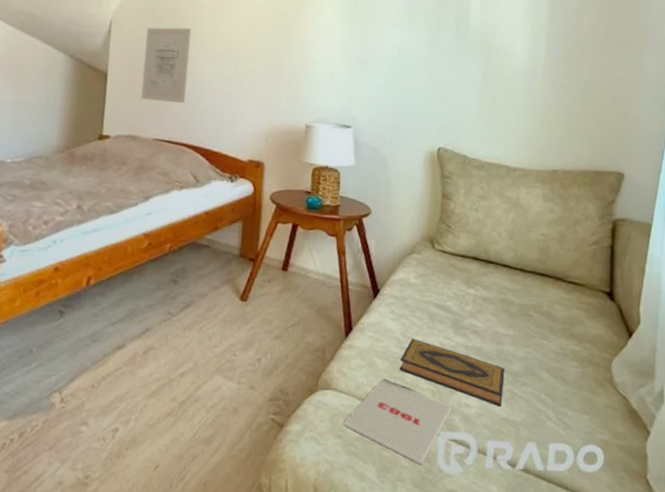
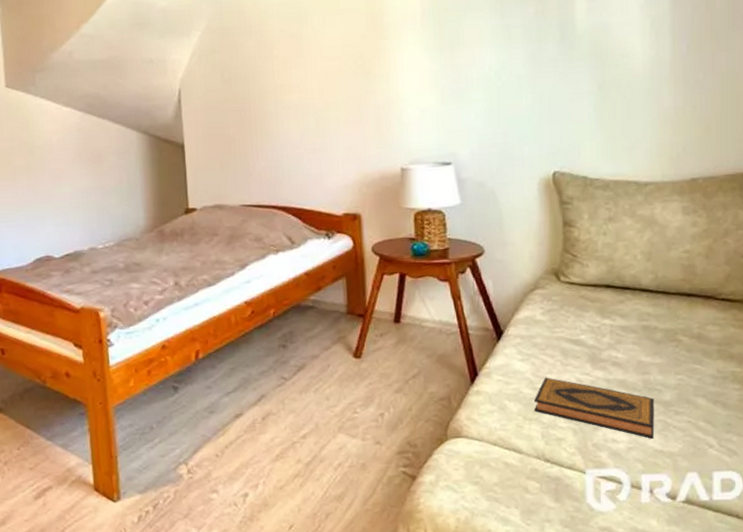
wall art: present [141,27,192,104] -> none [217,85,269,166]
magazine: present [343,378,452,465] -> none [479,421,598,504]

